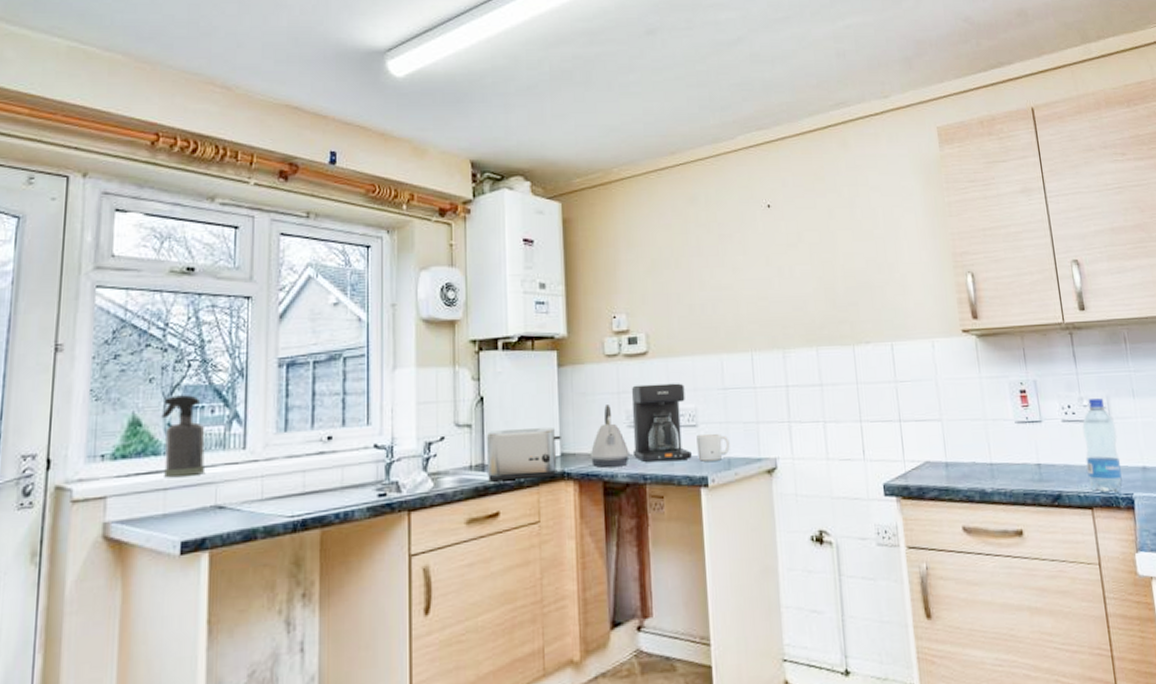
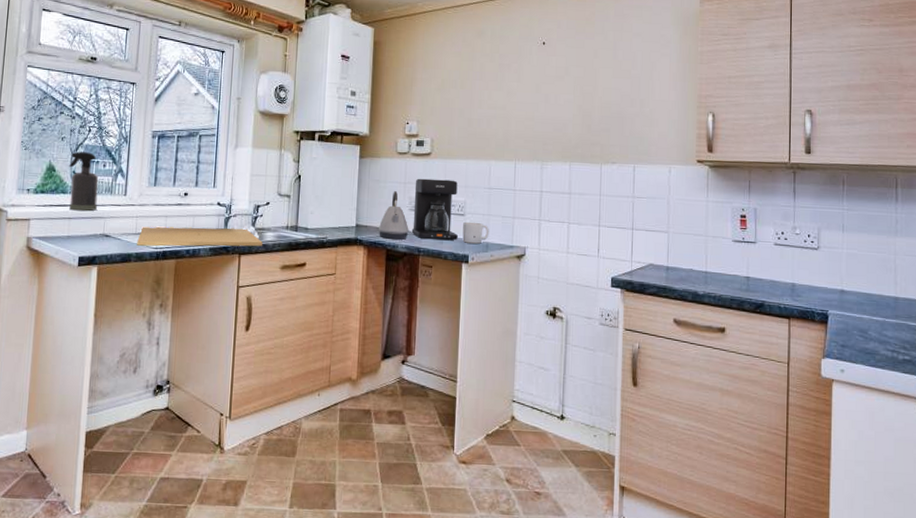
cutting board: none [264,475,440,516] -> present [137,227,263,247]
toaster: present [486,428,561,482] -> none [299,202,357,243]
bottle: present [1082,398,1123,494] -> none [790,229,822,308]

